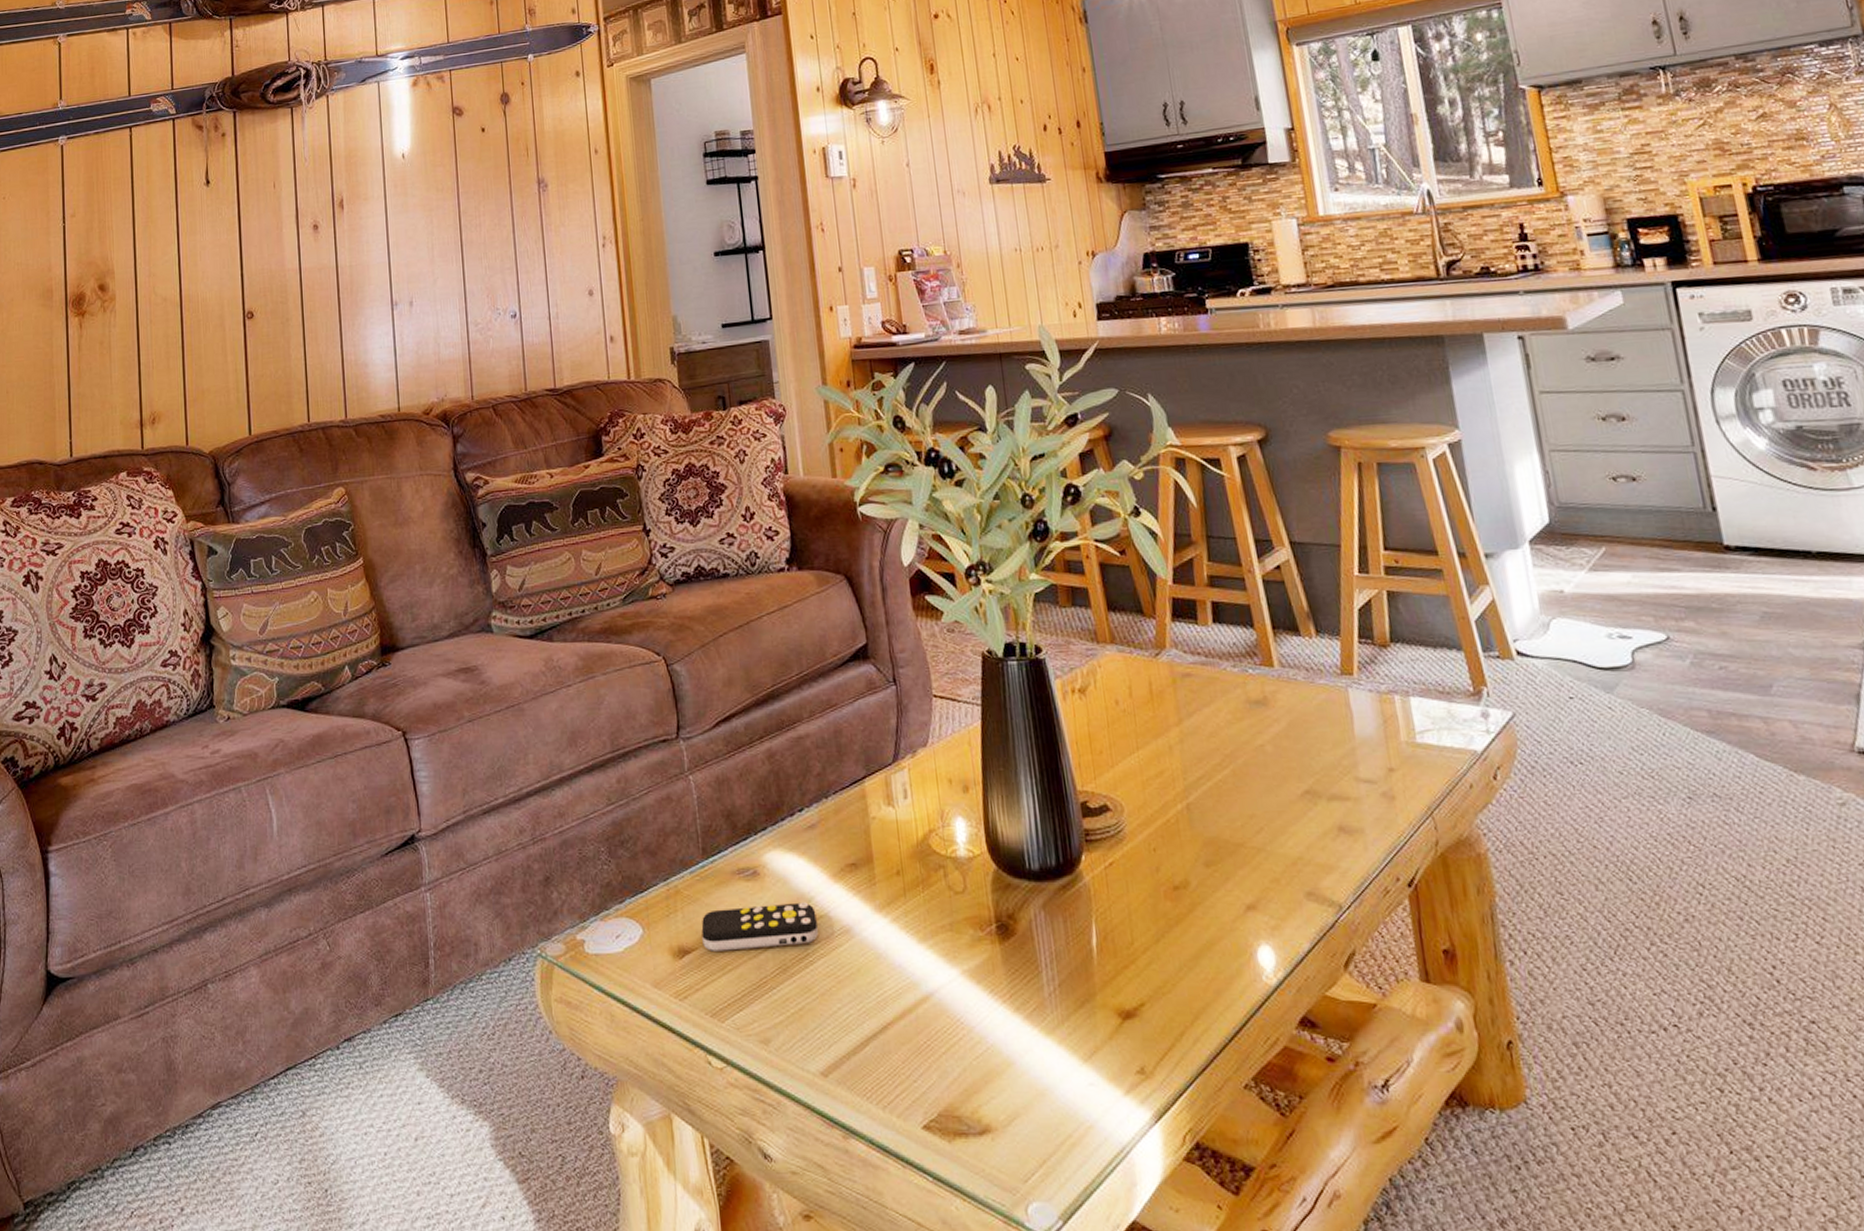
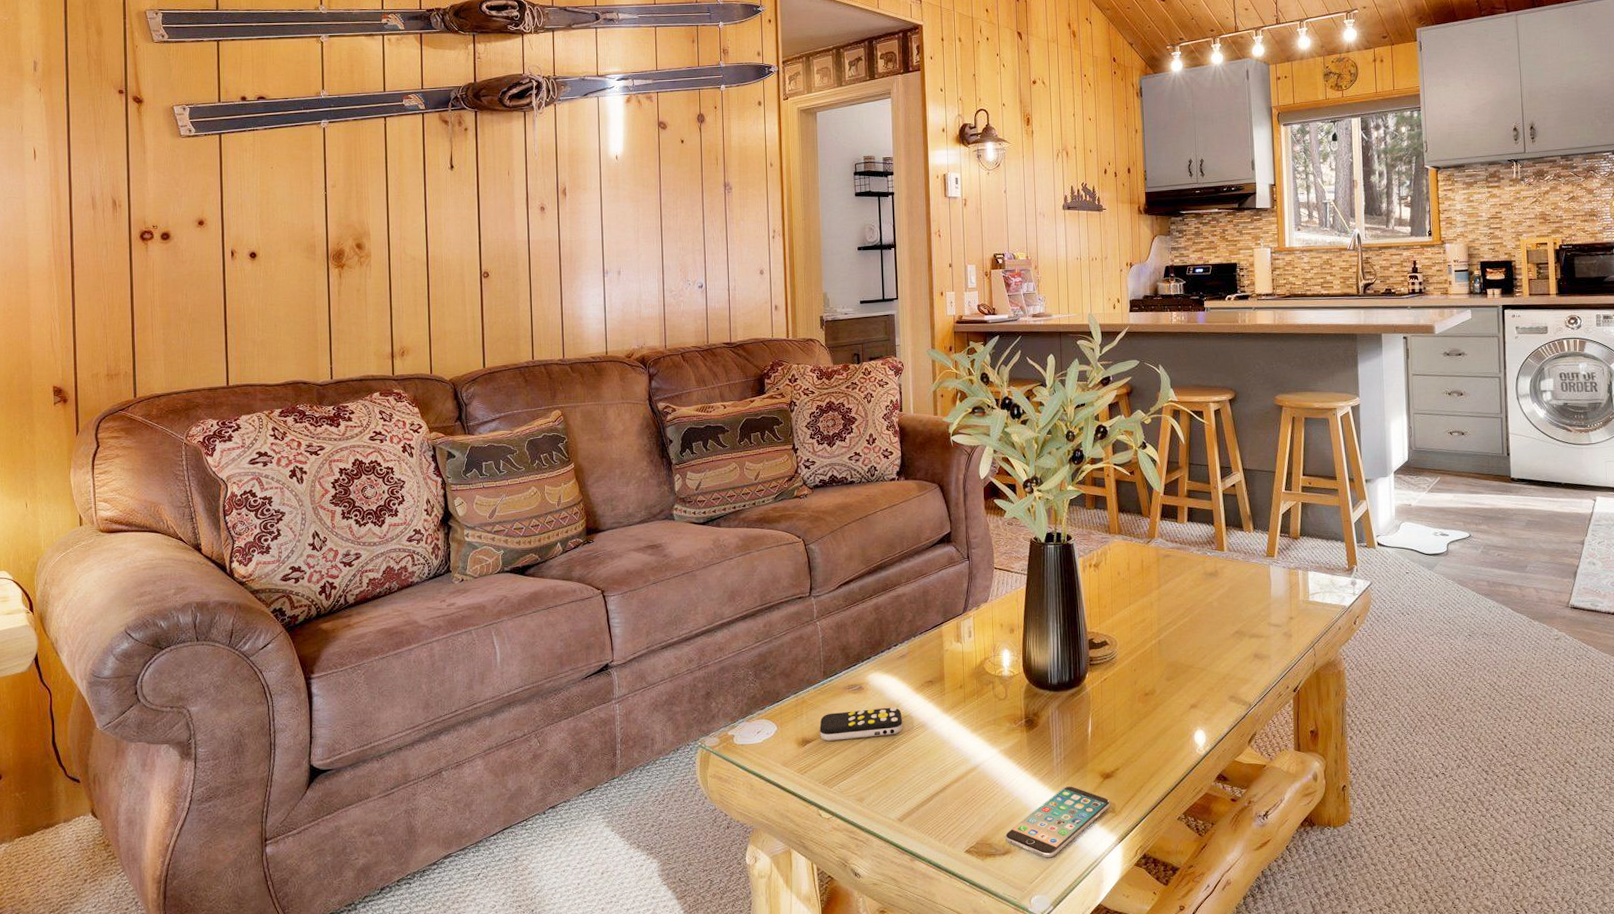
smartphone: none [981,1030,1137,1143] -> present [1006,786,1111,858]

